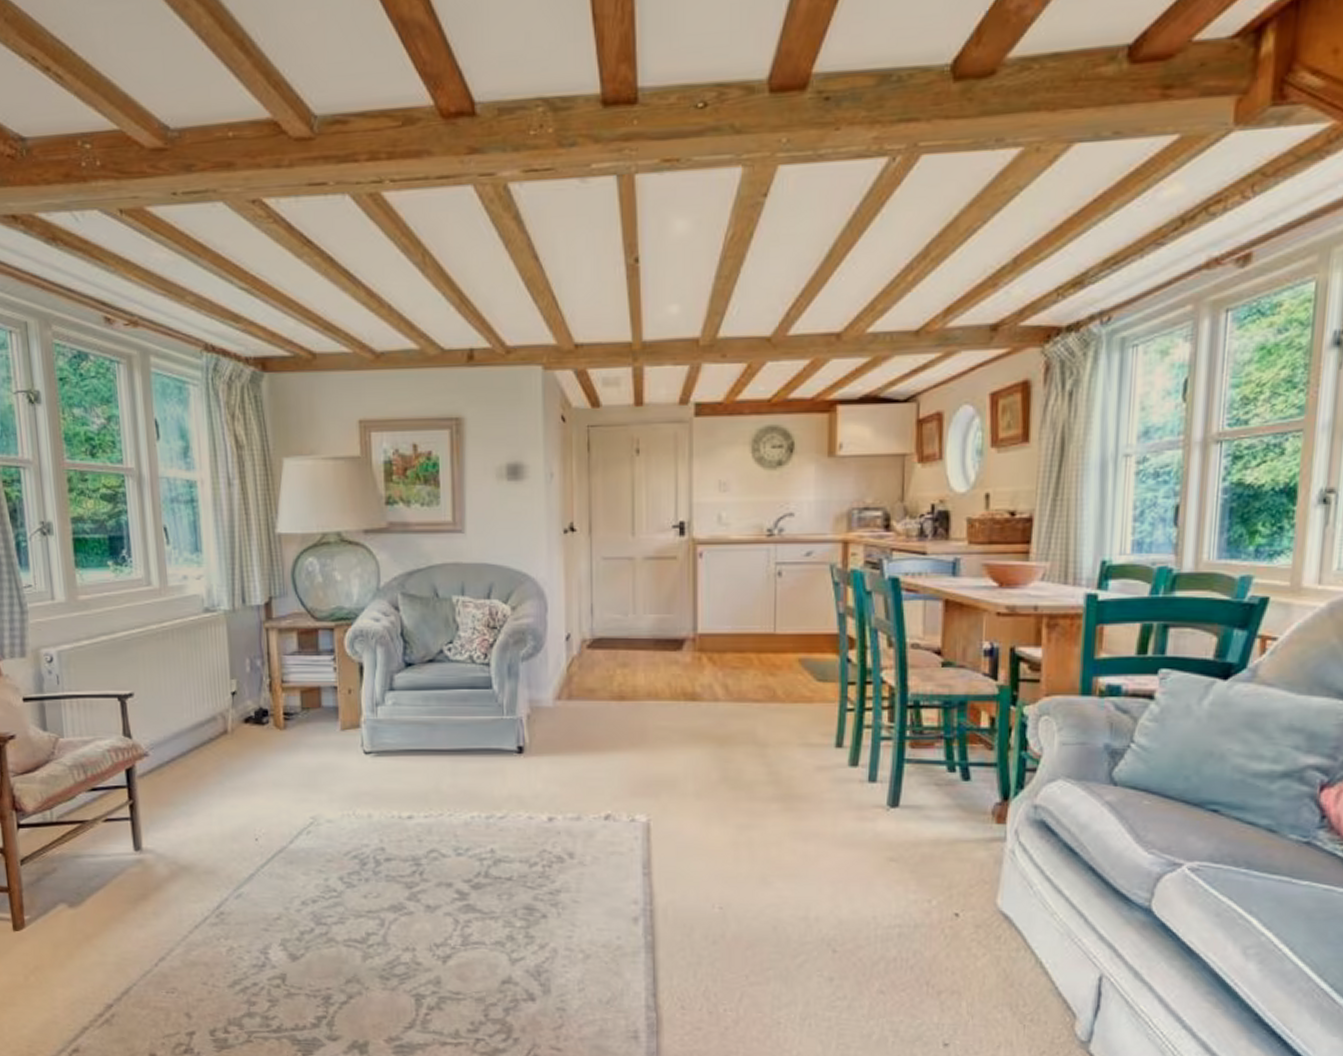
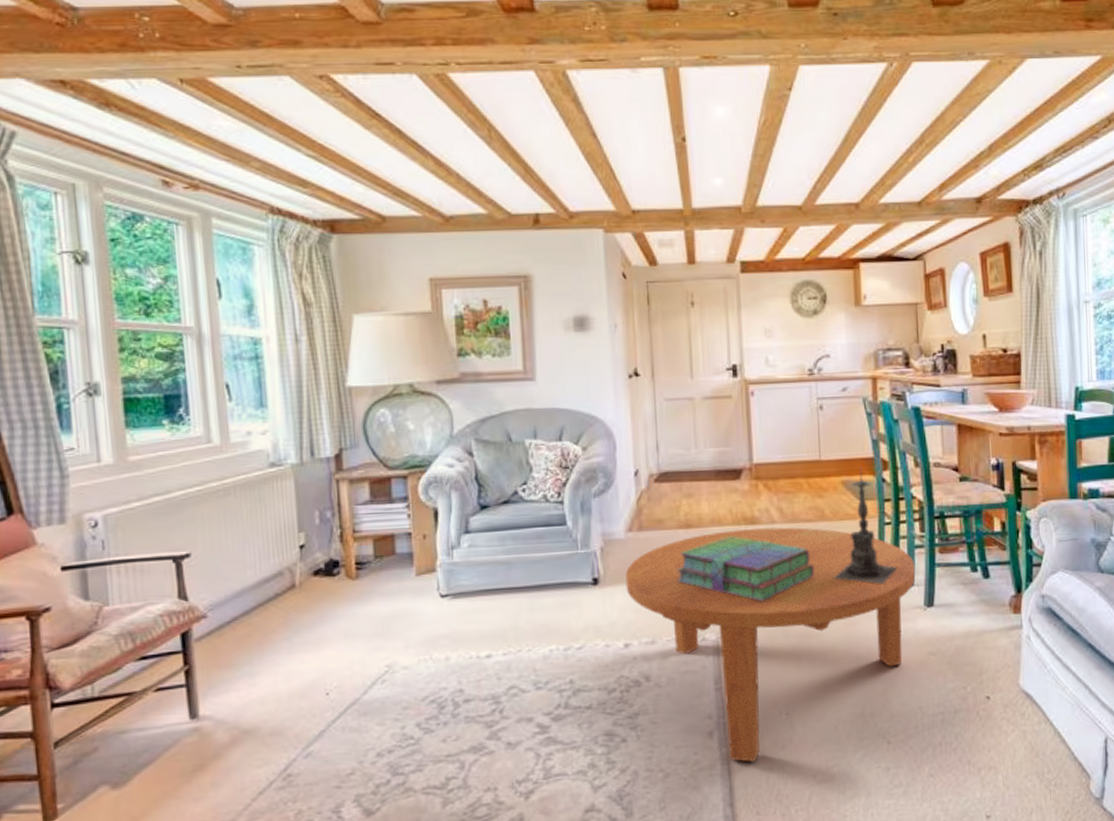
coffee table: none [552,706,880,954] -> present [625,527,916,762]
stack of books: none [607,712,760,785] -> present [677,536,814,602]
candle holder: none [781,644,858,777] -> present [833,467,898,584]

